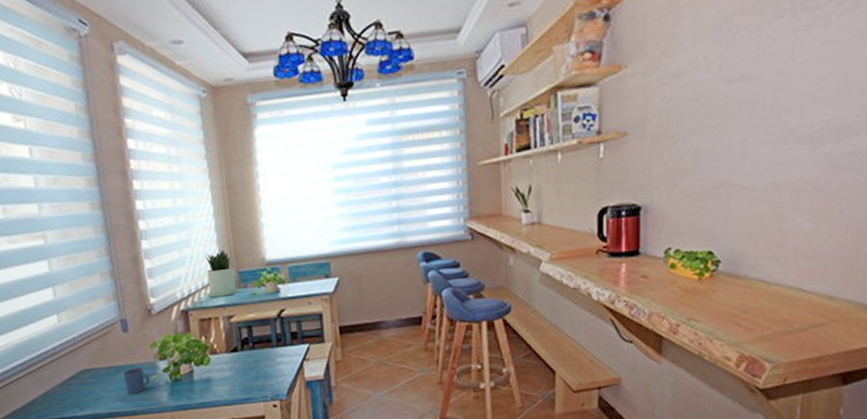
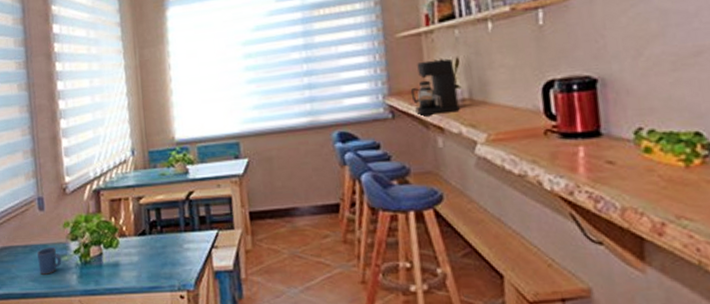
planter: present [204,250,240,298] -> none [117,129,149,177]
coffee maker: none [488,186,530,238] -> present [410,58,460,116]

